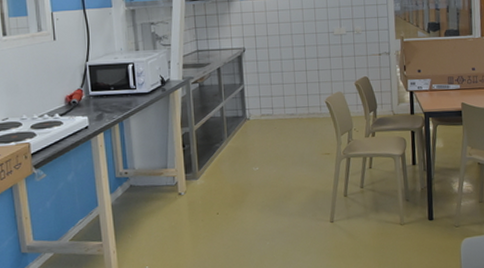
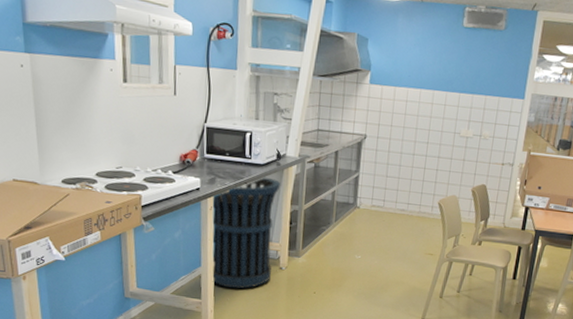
trash can: none [101,104,171,224] -> present [211,177,281,289]

